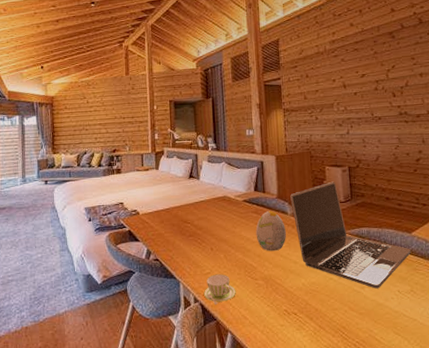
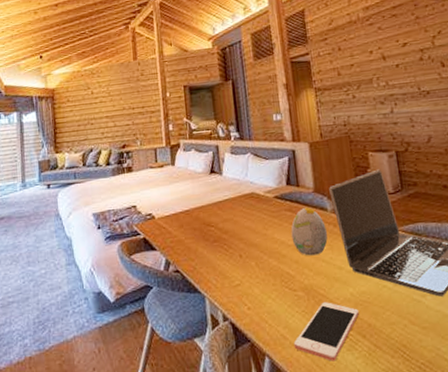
cup: present [204,274,236,304] -> none [234,285,272,322]
cell phone: none [252,290,309,338] -> present [293,302,360,361]

